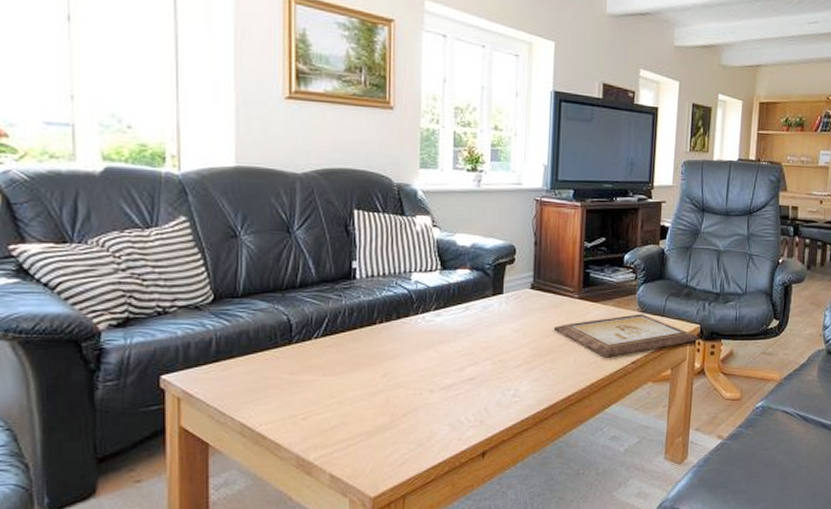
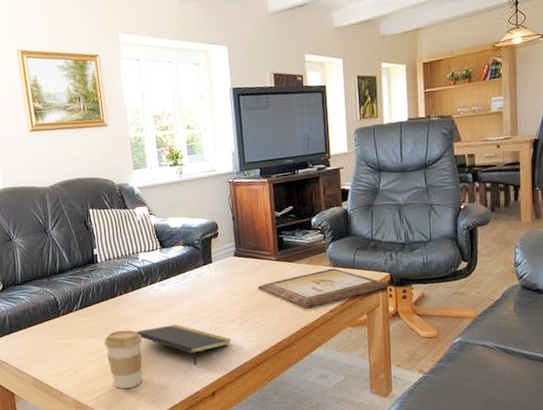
coffee cup: none [349,368,402,444] -> present [104,330,143,389]
notepad: none [395,366,514,418] -> present [136,324,232,366]

